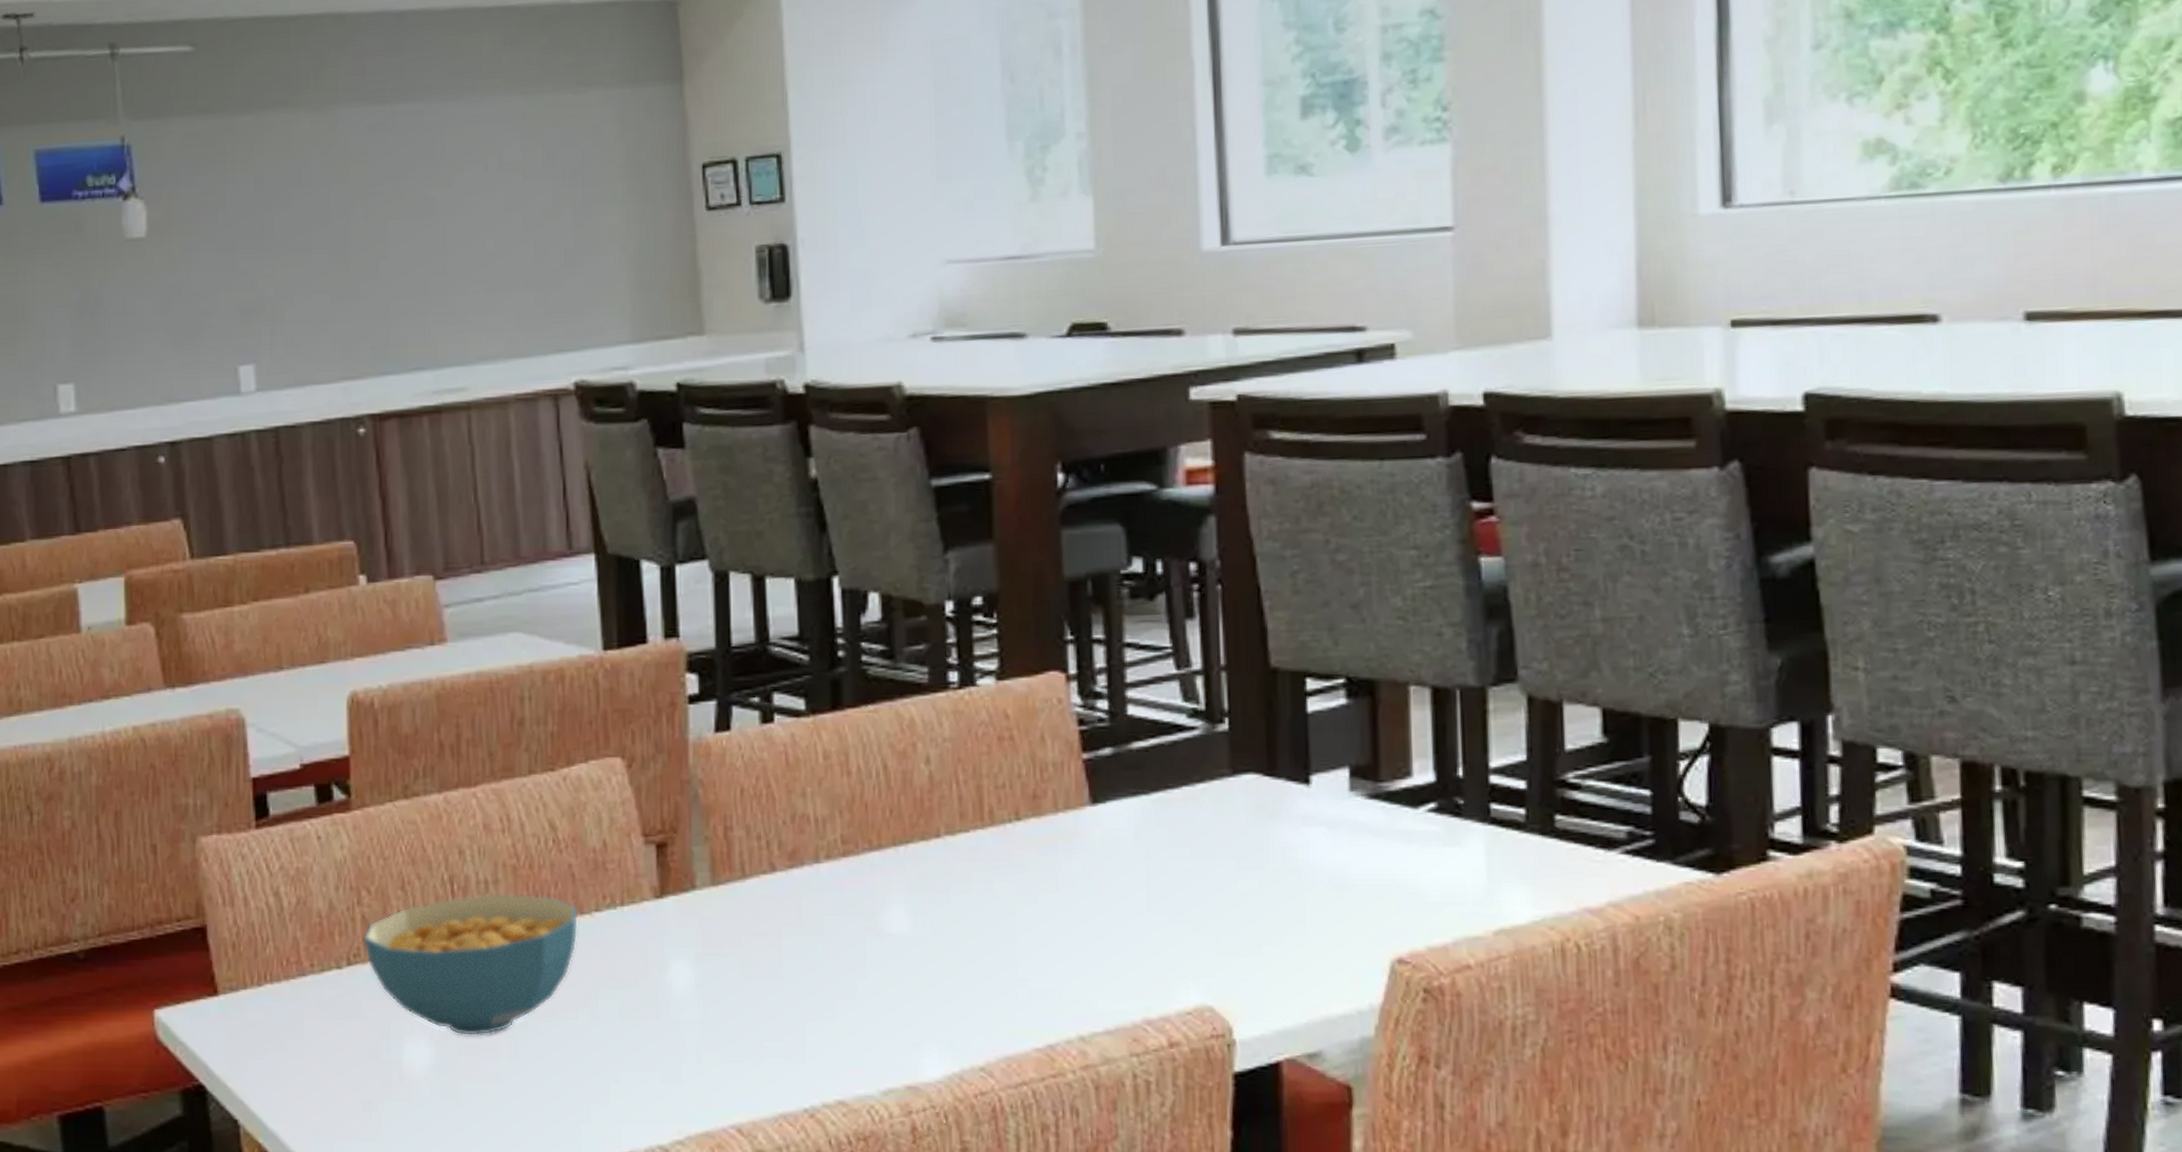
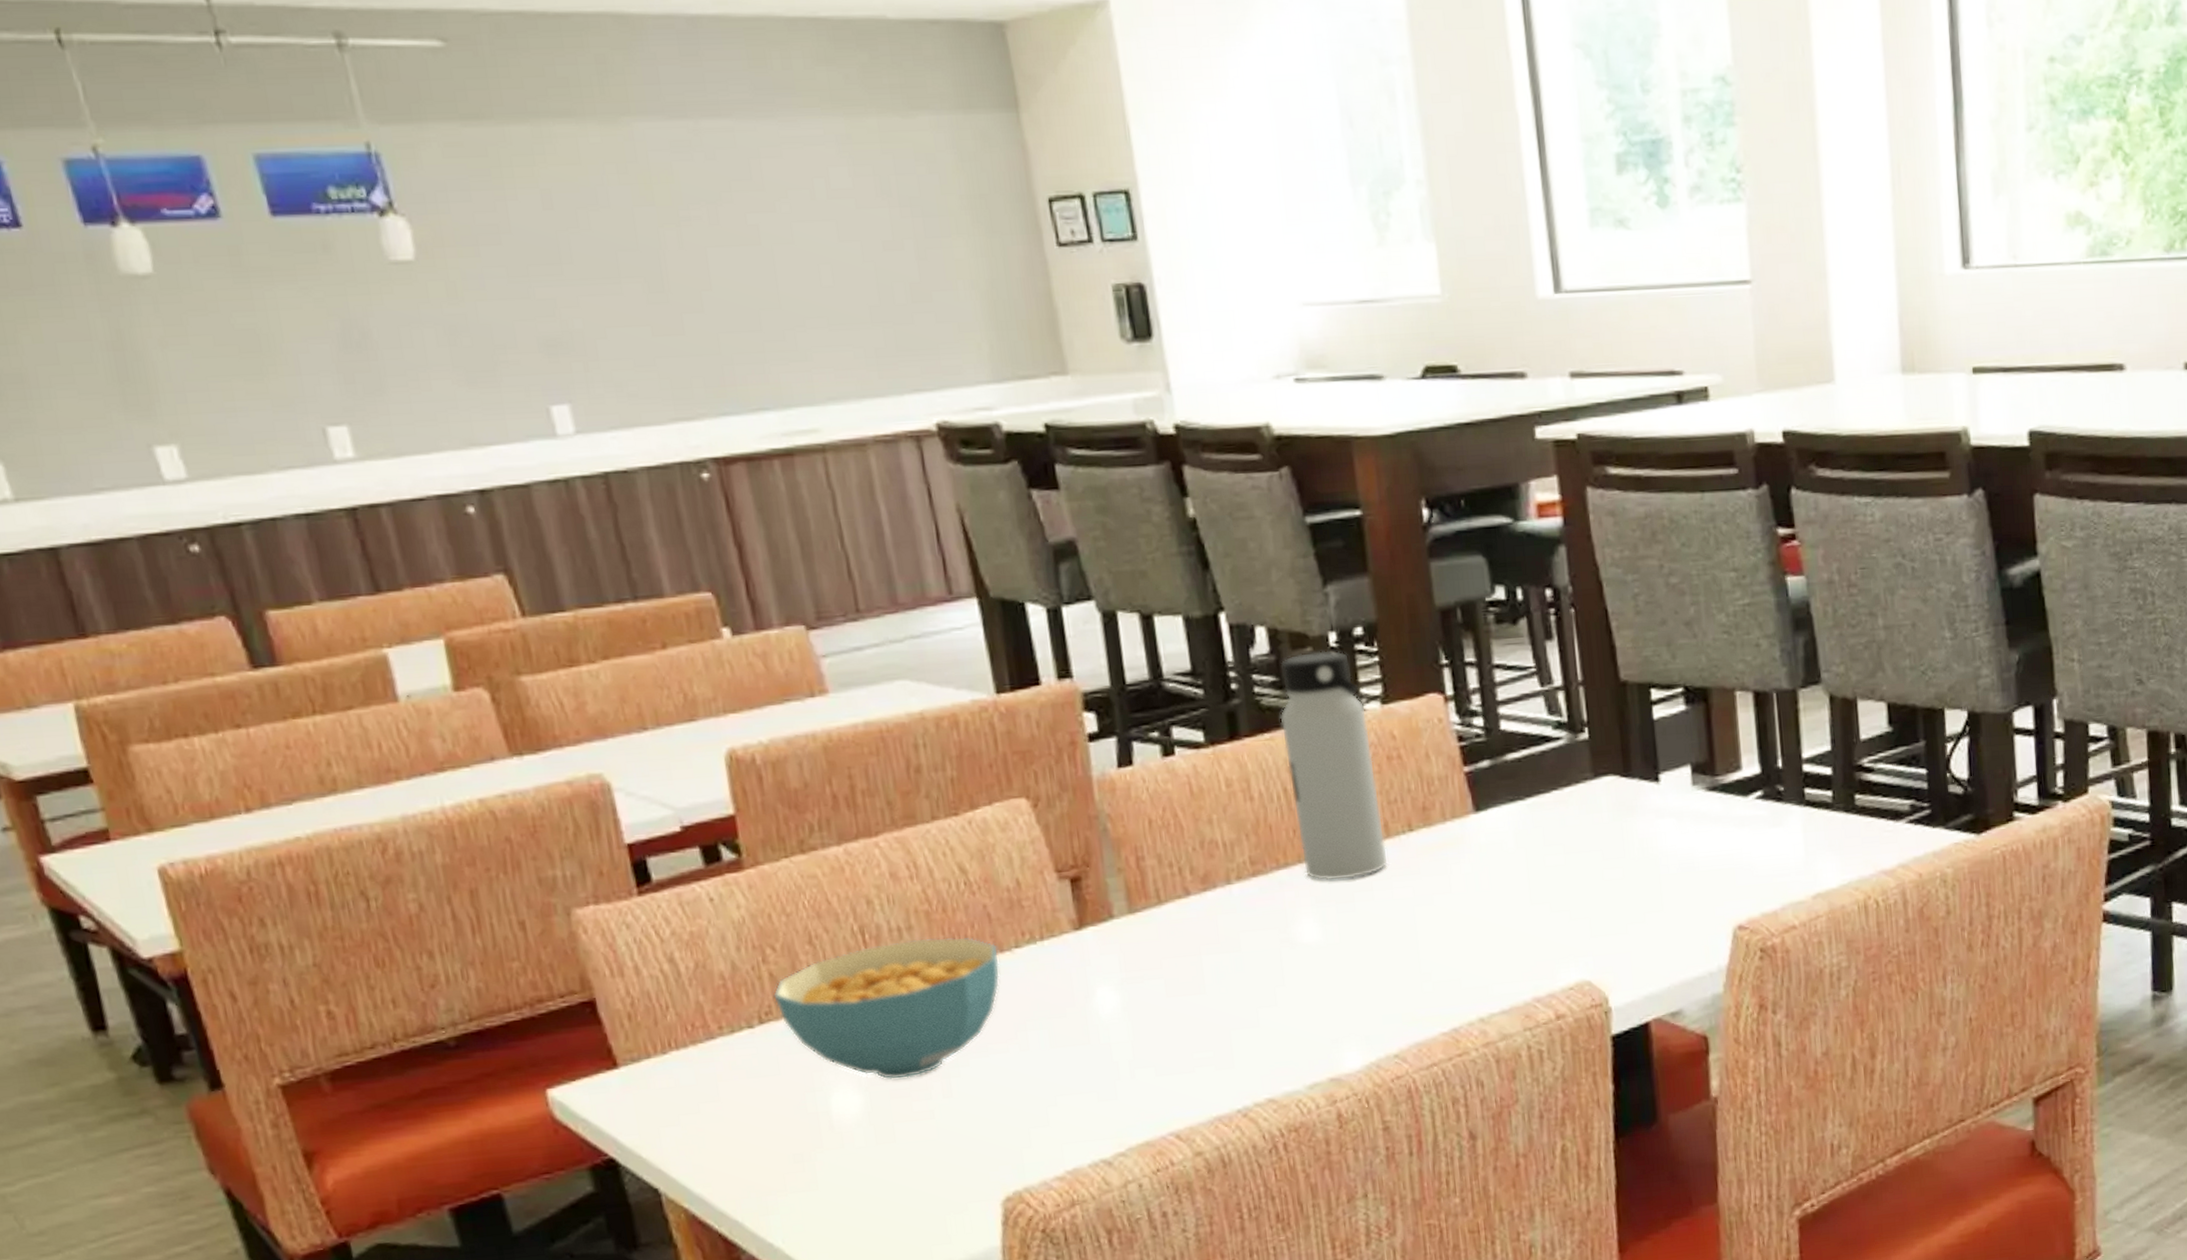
water bottle: none [886,620,991,869] -> present [1280,650,1389,881]

